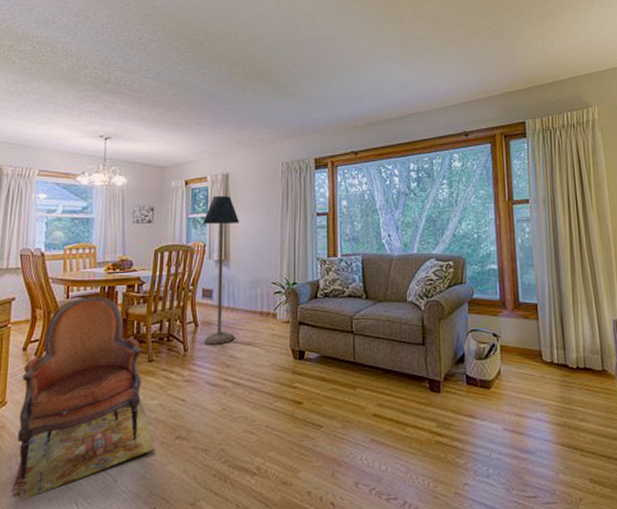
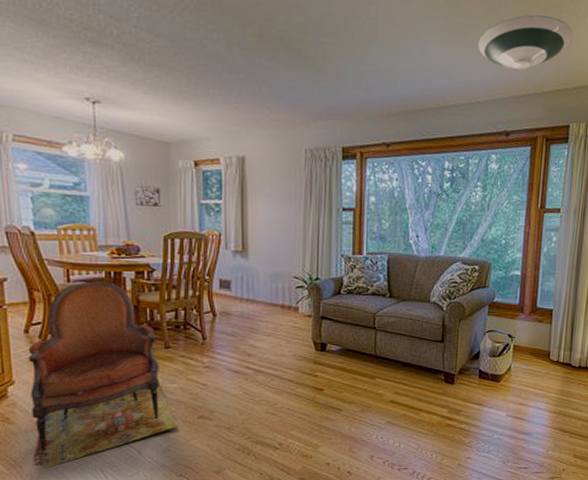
floor lamp: present [202,196,239,345] -> none [216,181,258,335]
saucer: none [431,33,515,79] -> present [478,14,573,70]

